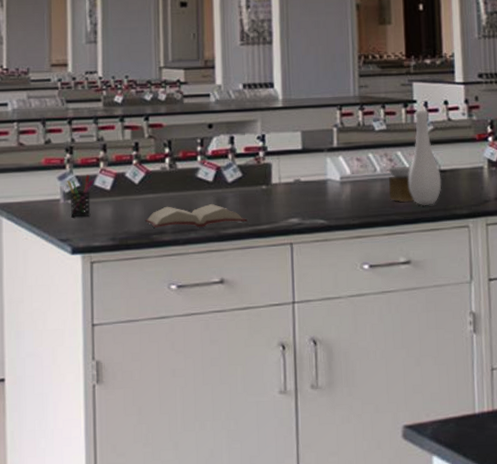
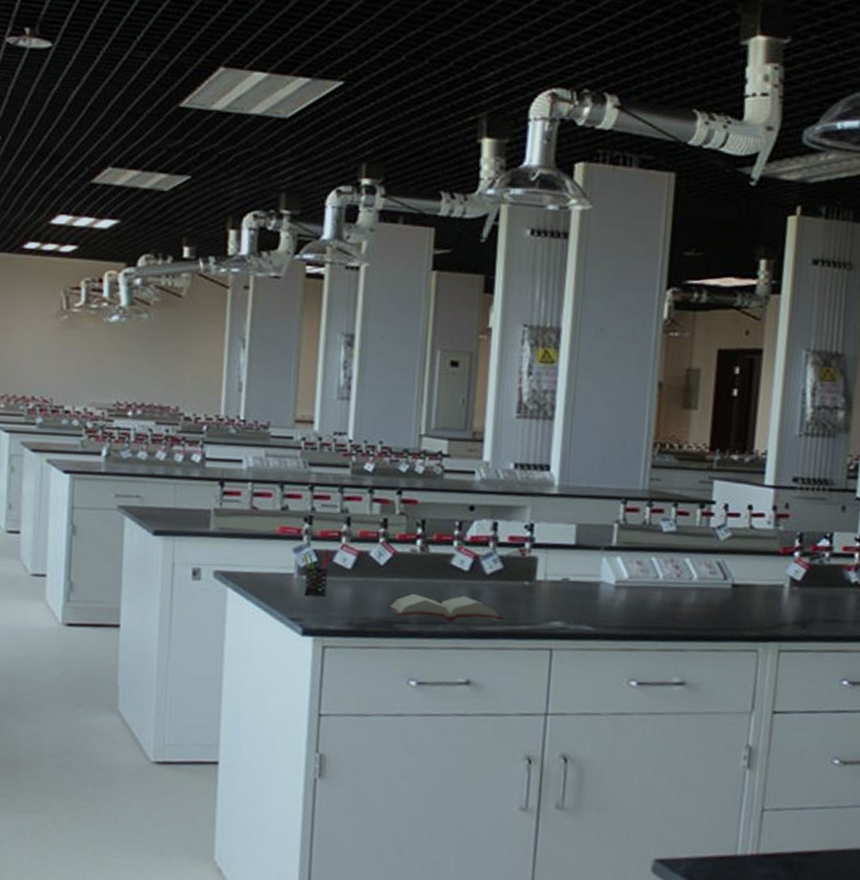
vase: present [386,110,442,206] -> none [670,514,733,623]

